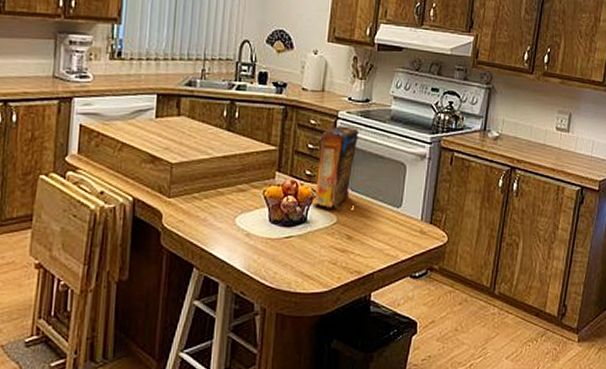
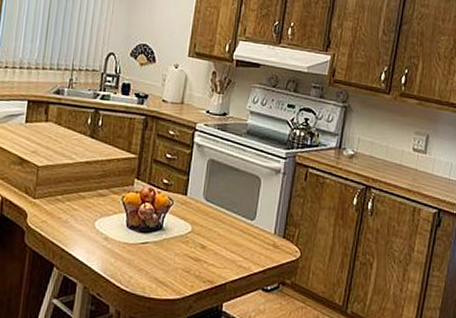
cereal box: present [312,126,359,210] -> none [169,137,215,220]

